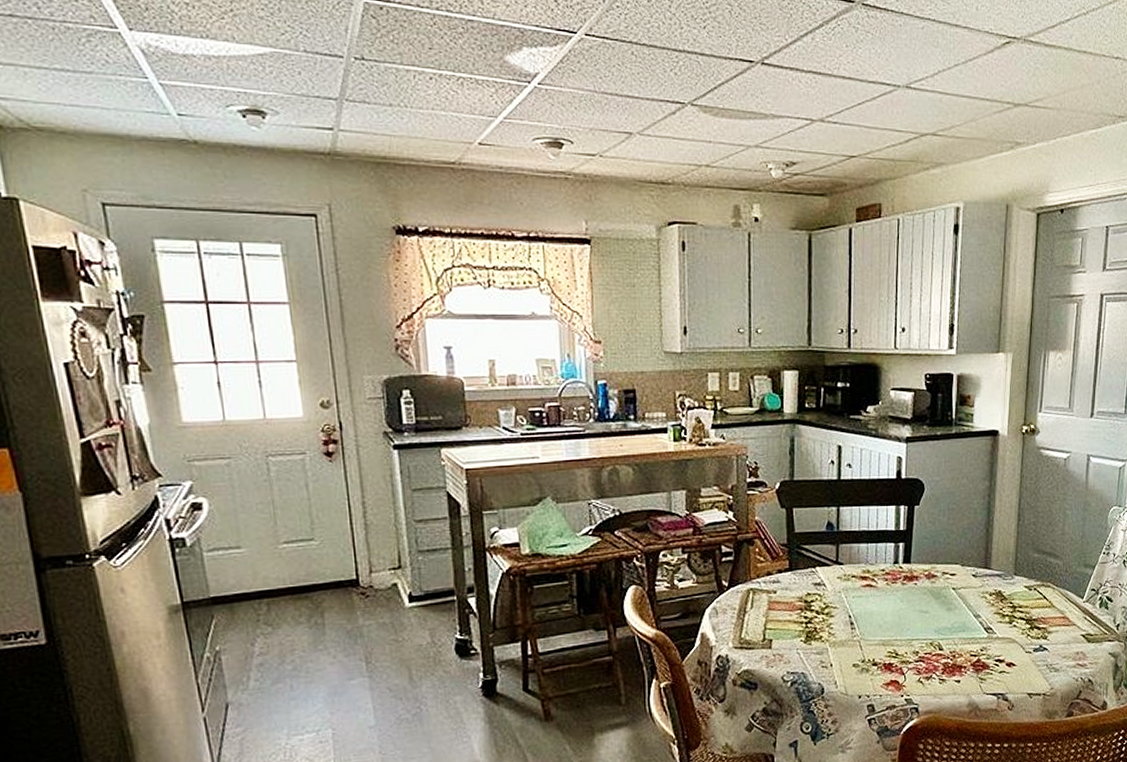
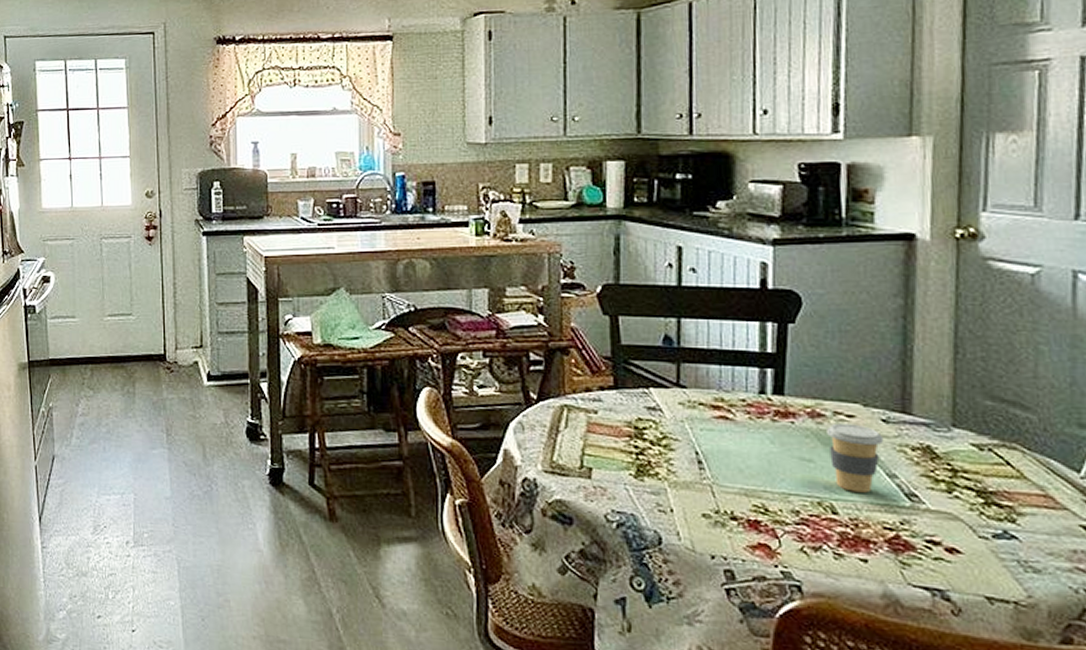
coffee cup: none [938,580,973,632] -> present [827,423,884,493]

